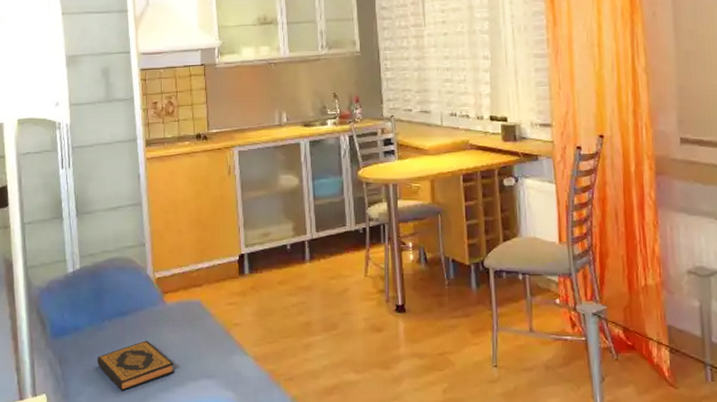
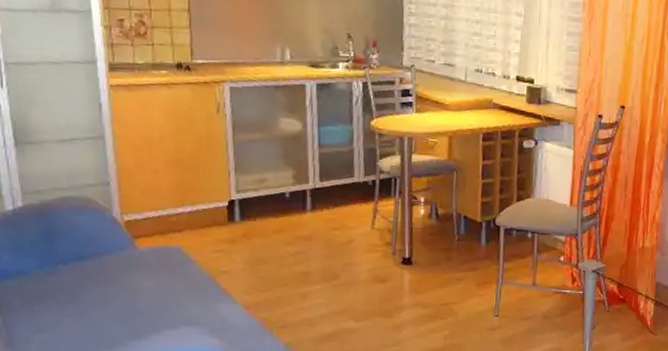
hardback book: present [97,340,174,391] -> none [50,286,149,338]

